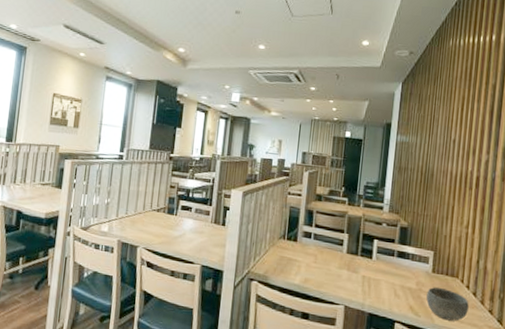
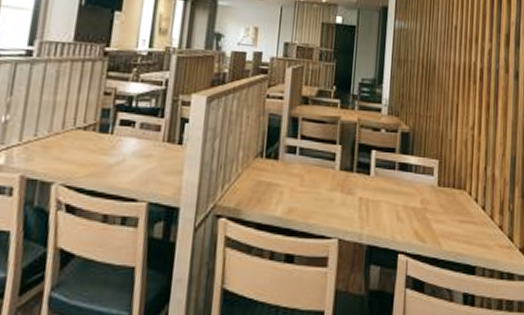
bowl: present [426,287,469,322] -> none [432,204,478,244]

